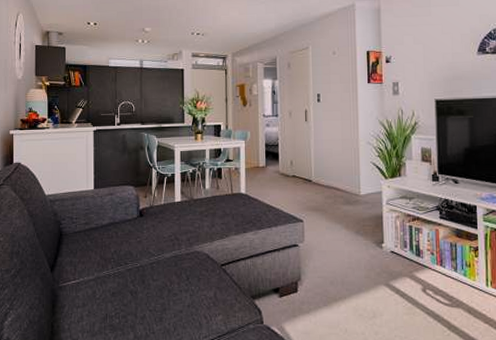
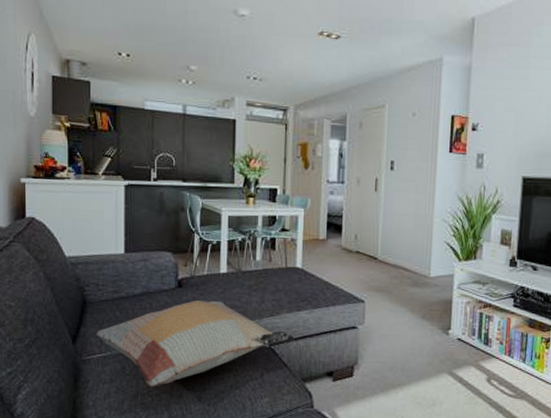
decorative pillow: none [70,228,243,309] -> present [95,300,295,387]

